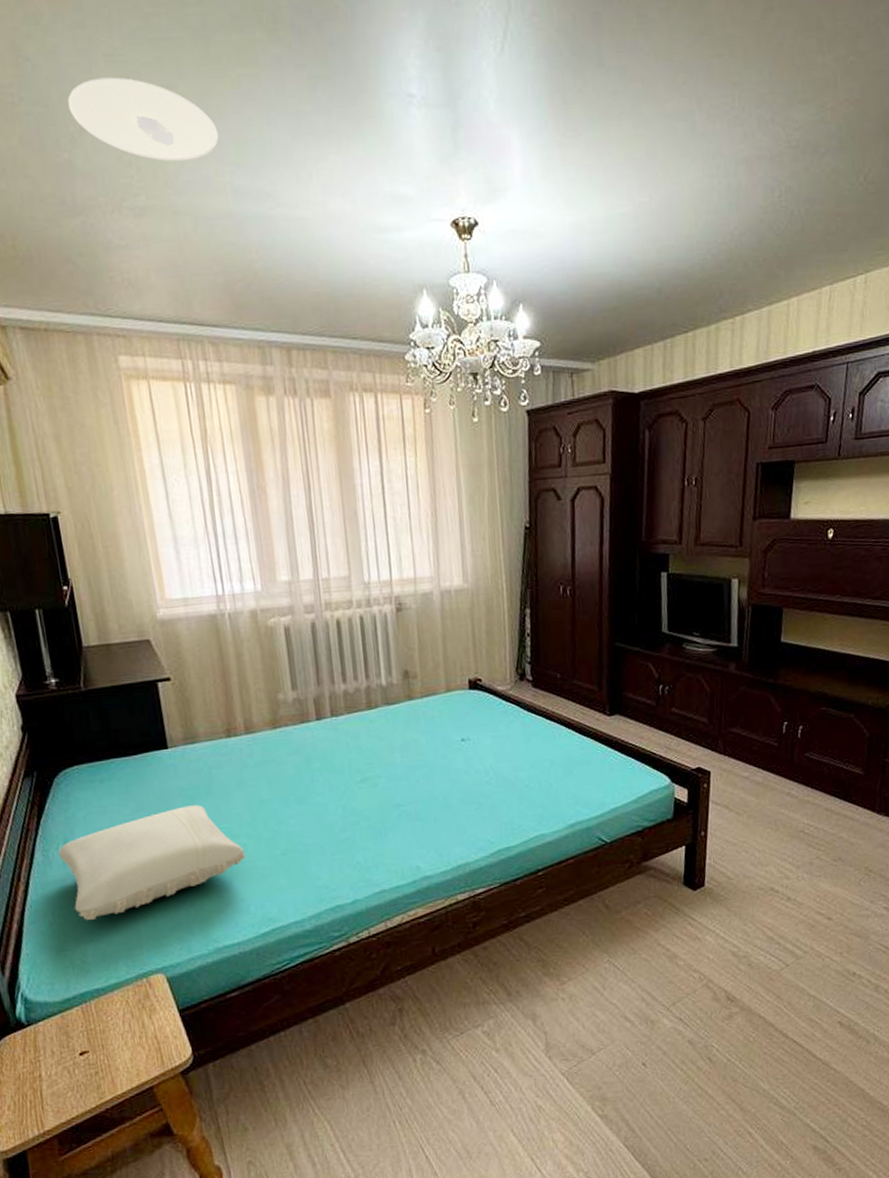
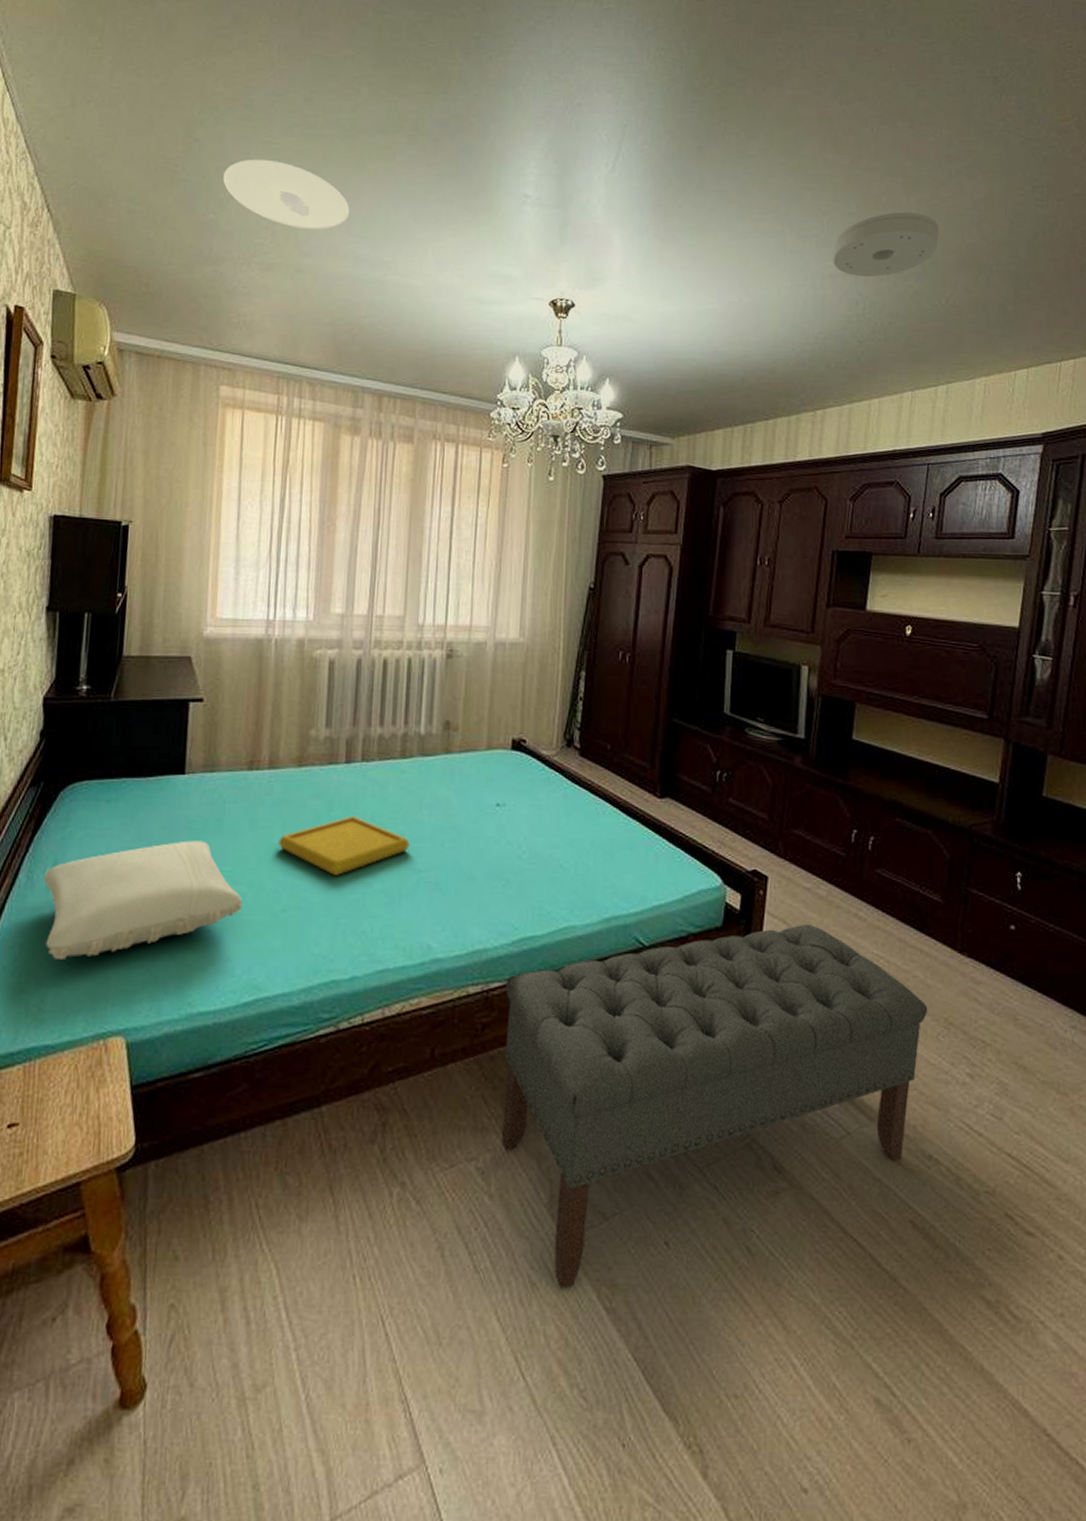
serving tray: none [267,765,388,820] -> present [278,815,410,877]
bench: none [489,806,852,1107] -> present [501,923,928,1289]
smoke detector: none [746,74,857,158] -> present [833,212,939,277]

